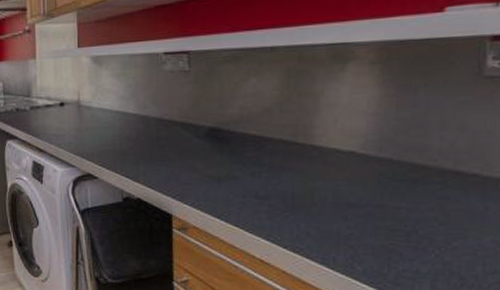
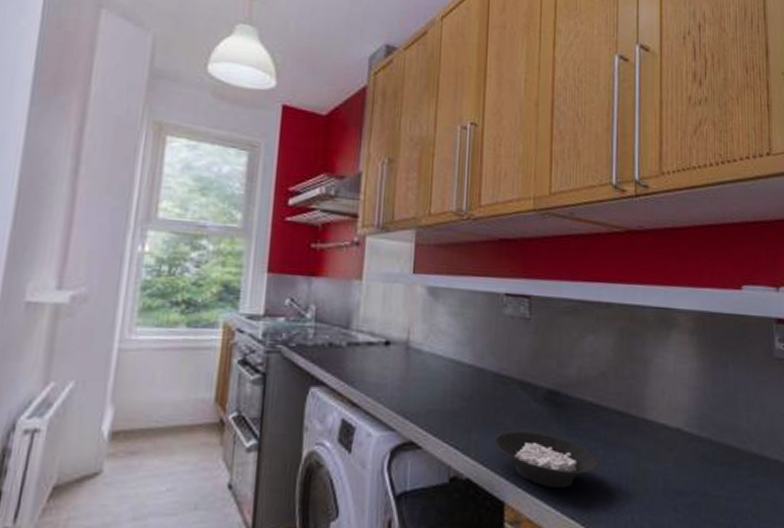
cereal bowl: none [159,161,265,203] -> present [492,430,601,488]

